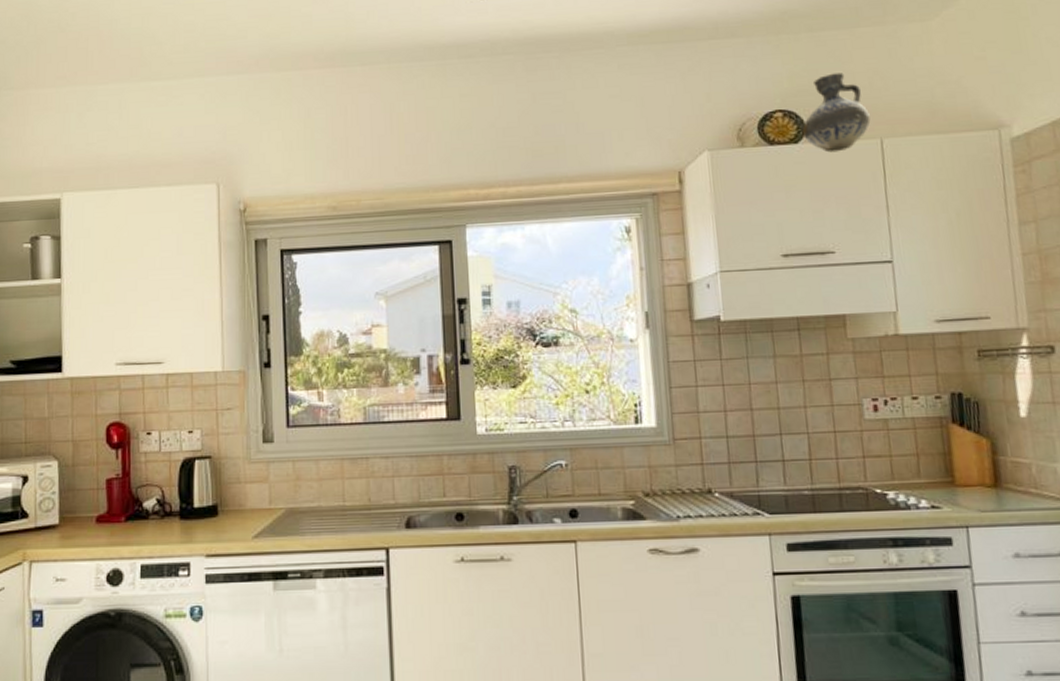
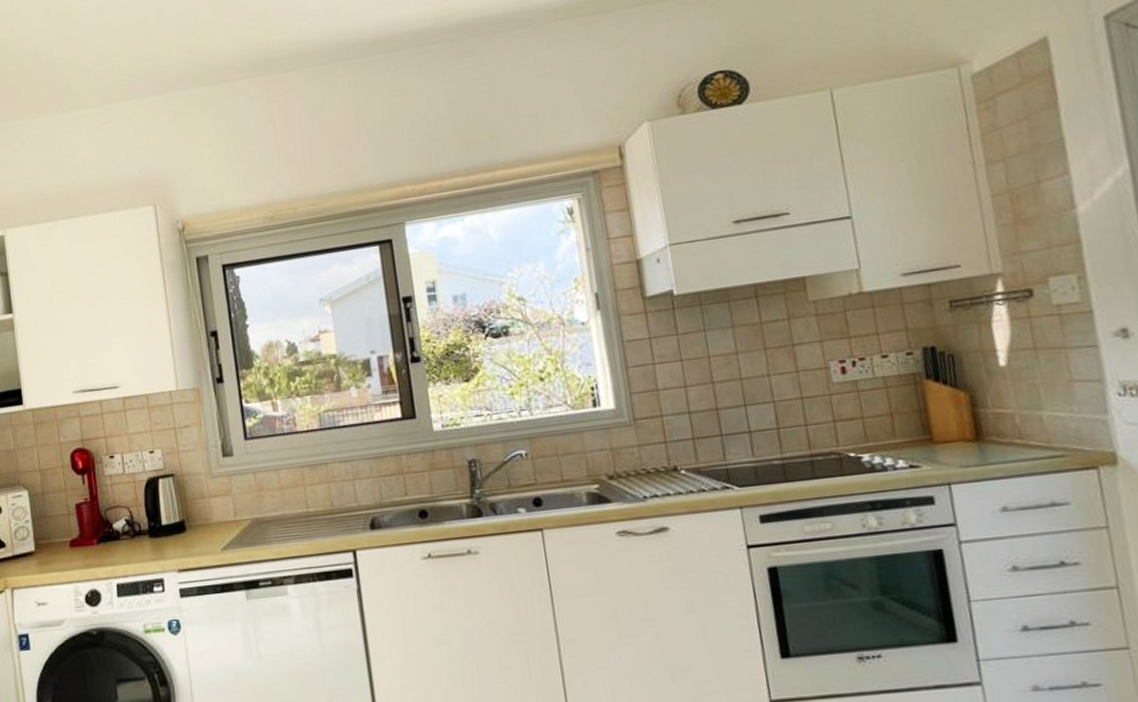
ceramic jug: present [803,73,871,153] -> none [746,25,818,111]

